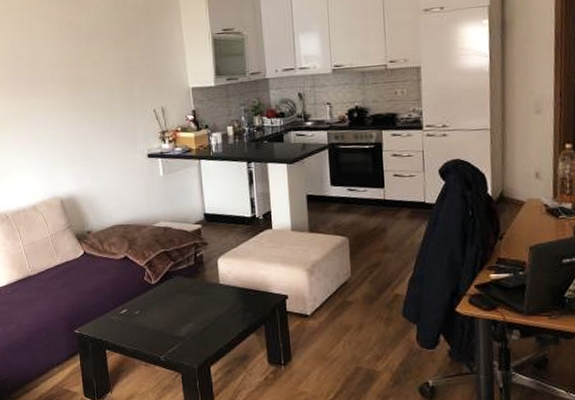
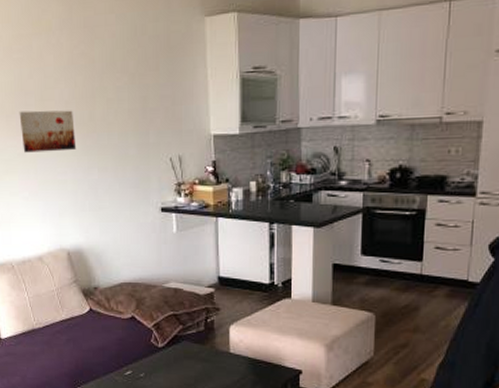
wall art: none [11,71,67,111] -> present [19,110,77,153]

